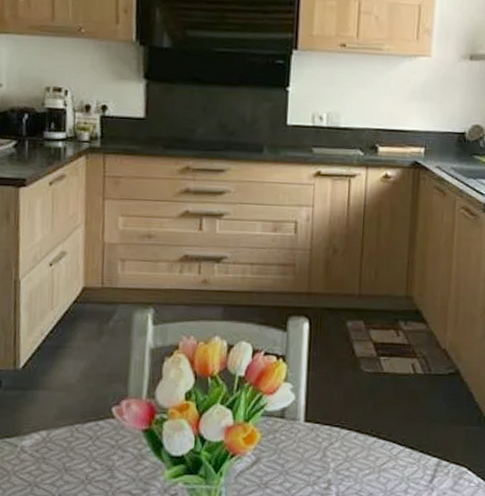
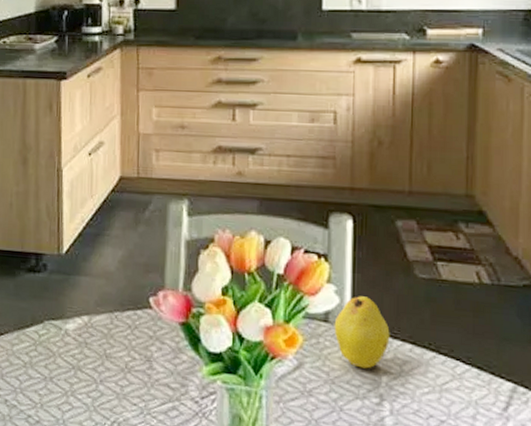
fruit: none [289,392,338,458] -> present [334,296,390,369]

